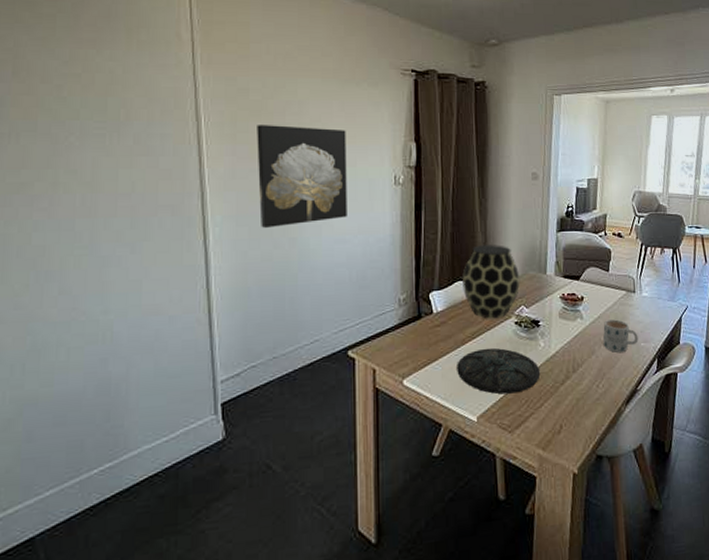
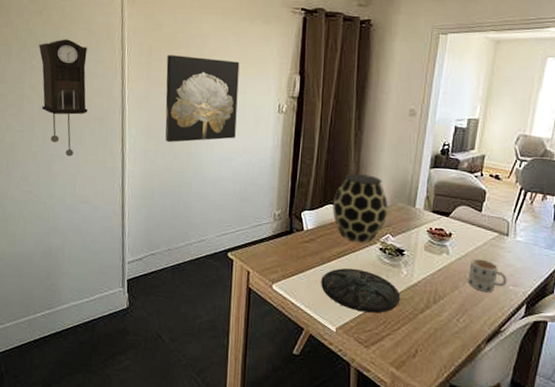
pendulum clock: none [78,109,153,258] -> present [39,39,88,157]

